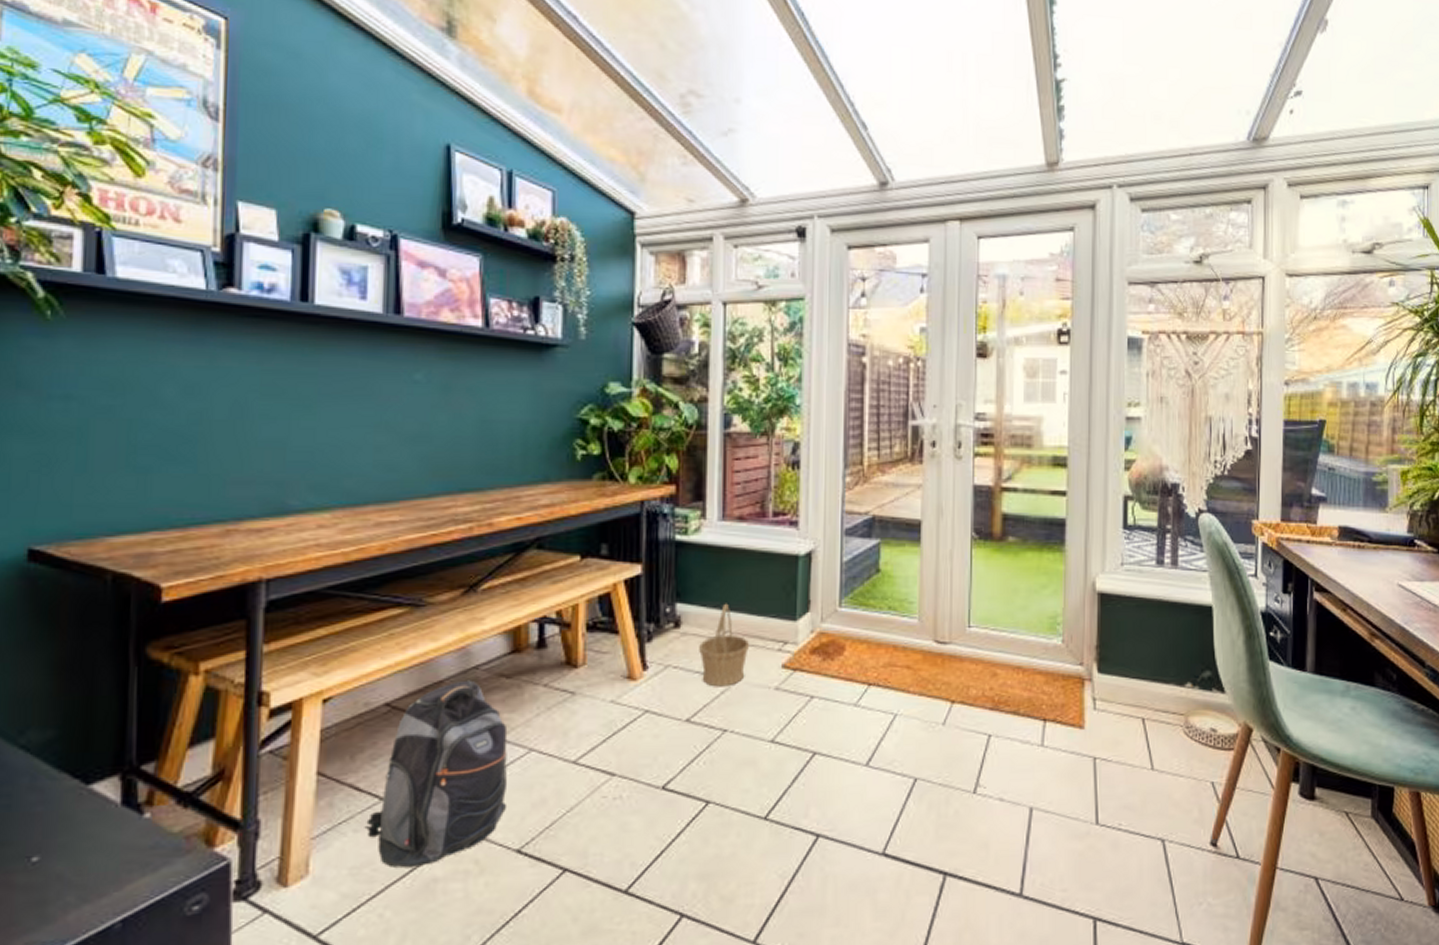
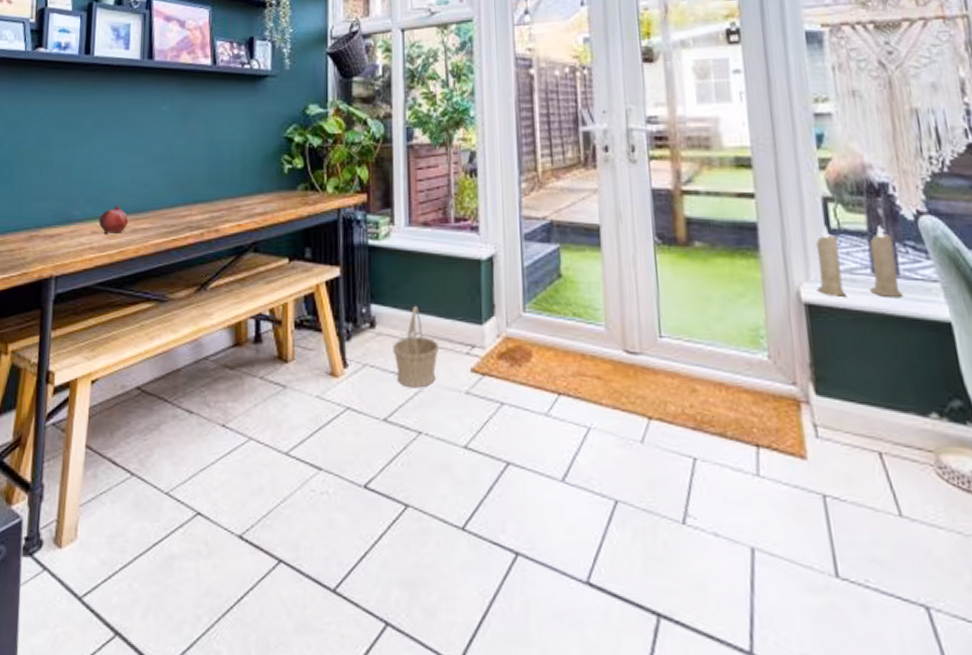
fruit: none [328,492,371,527] -> present [99,204,129,233]
backpack: present [364,680,508,868] -> none [119,369,231,543]
candle: none [1109,521,1178,586] -> present [815,224,903,297]

